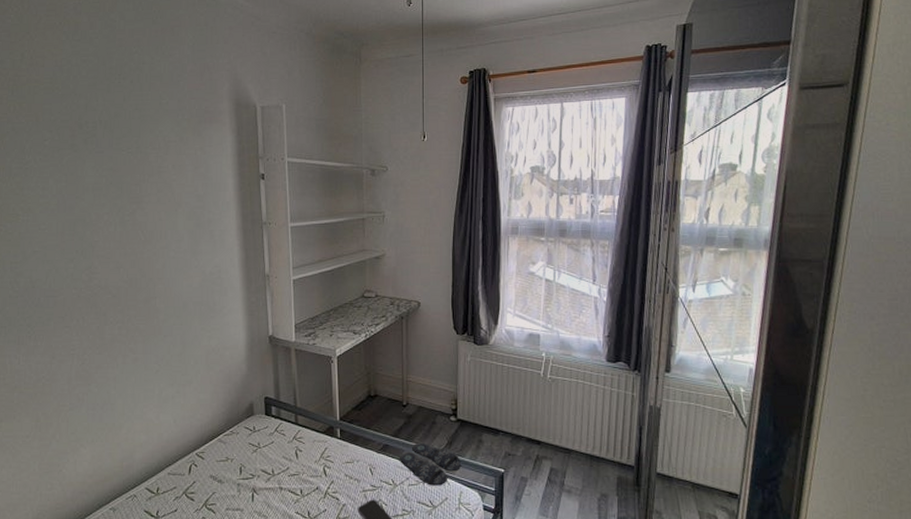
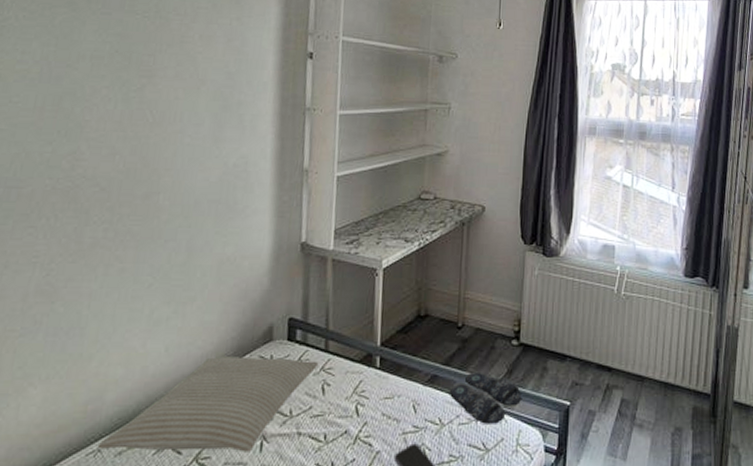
pillow: none [133,427,291,501] -> present [97,356,319,452]

